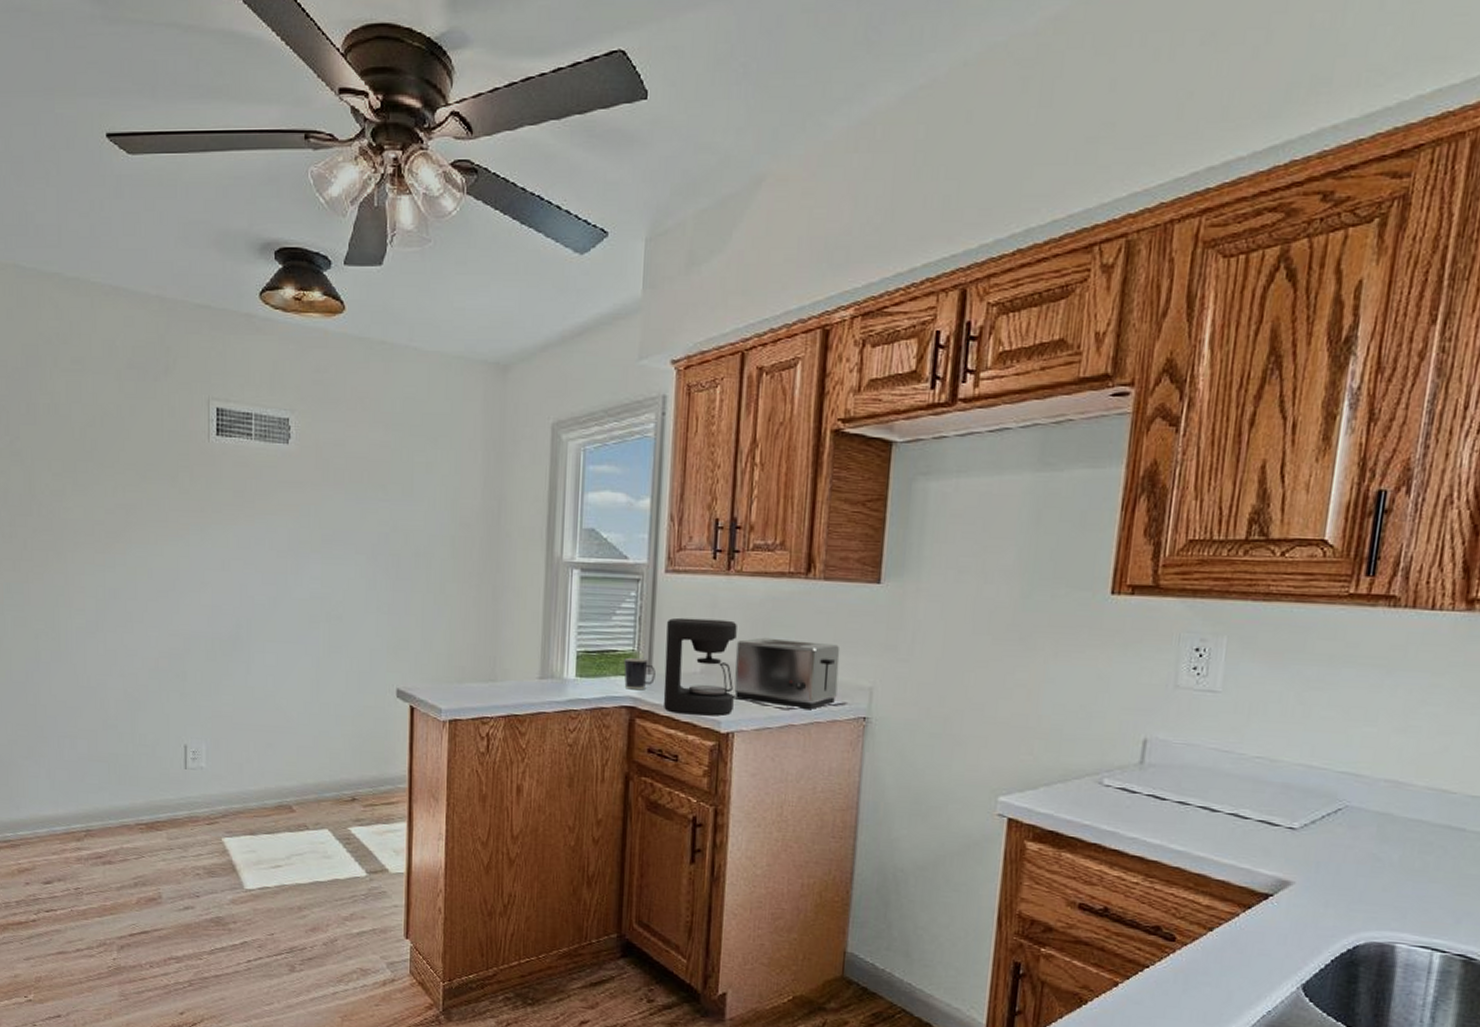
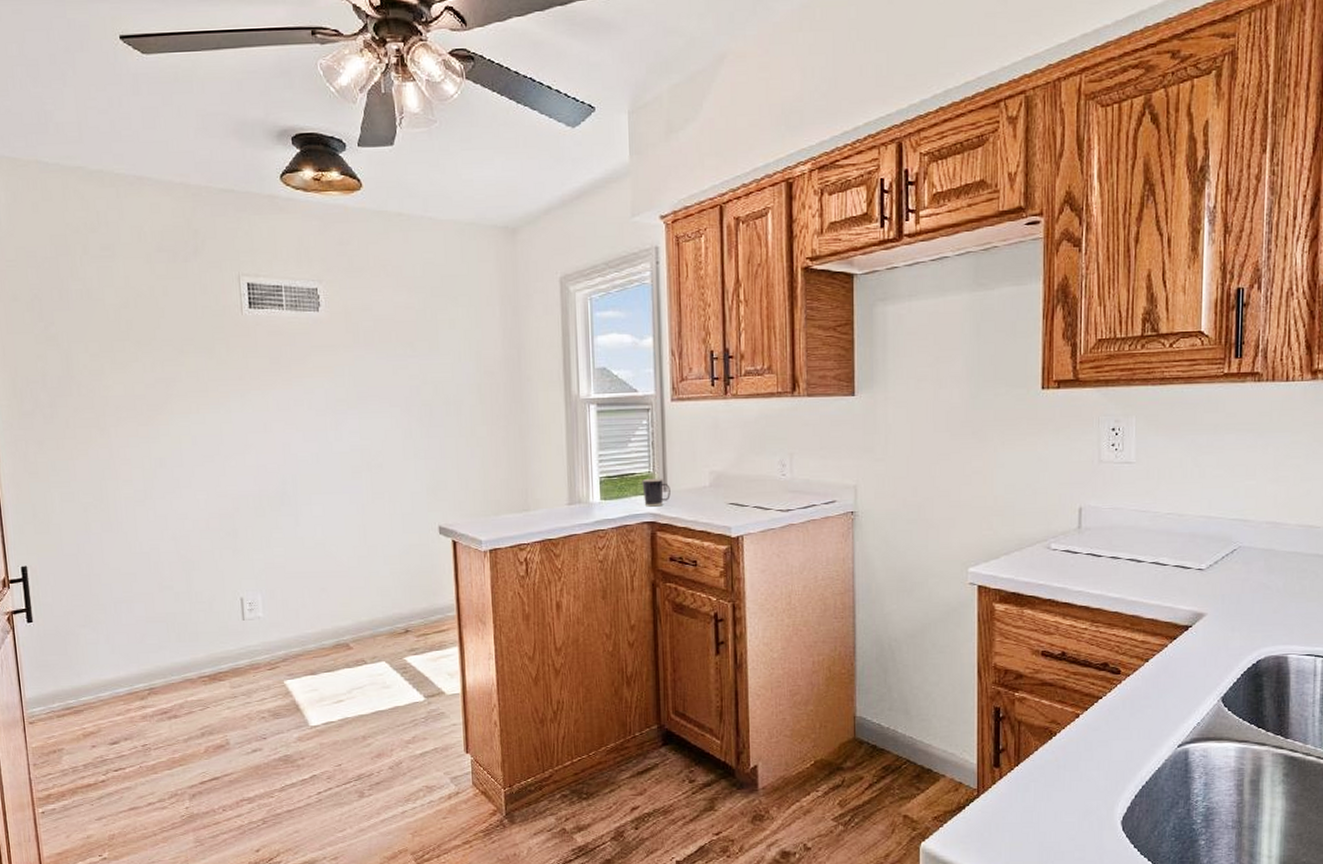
coffee maker: present [663,617,737,716] -> none [677,438,741,524]
toaster: present [734,637,840,709] -> none [738,450,827,509]

